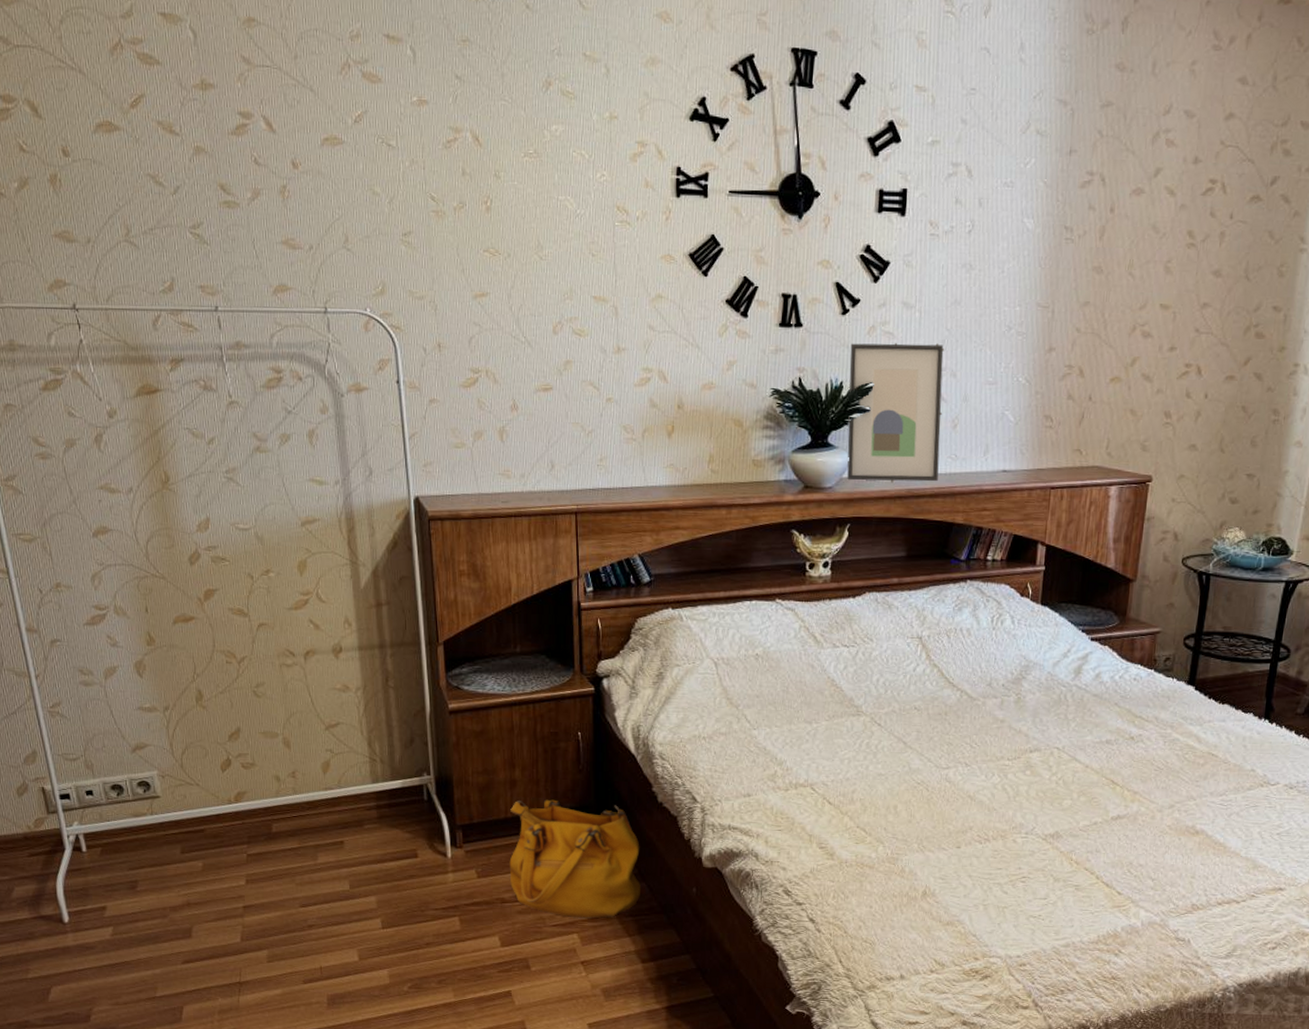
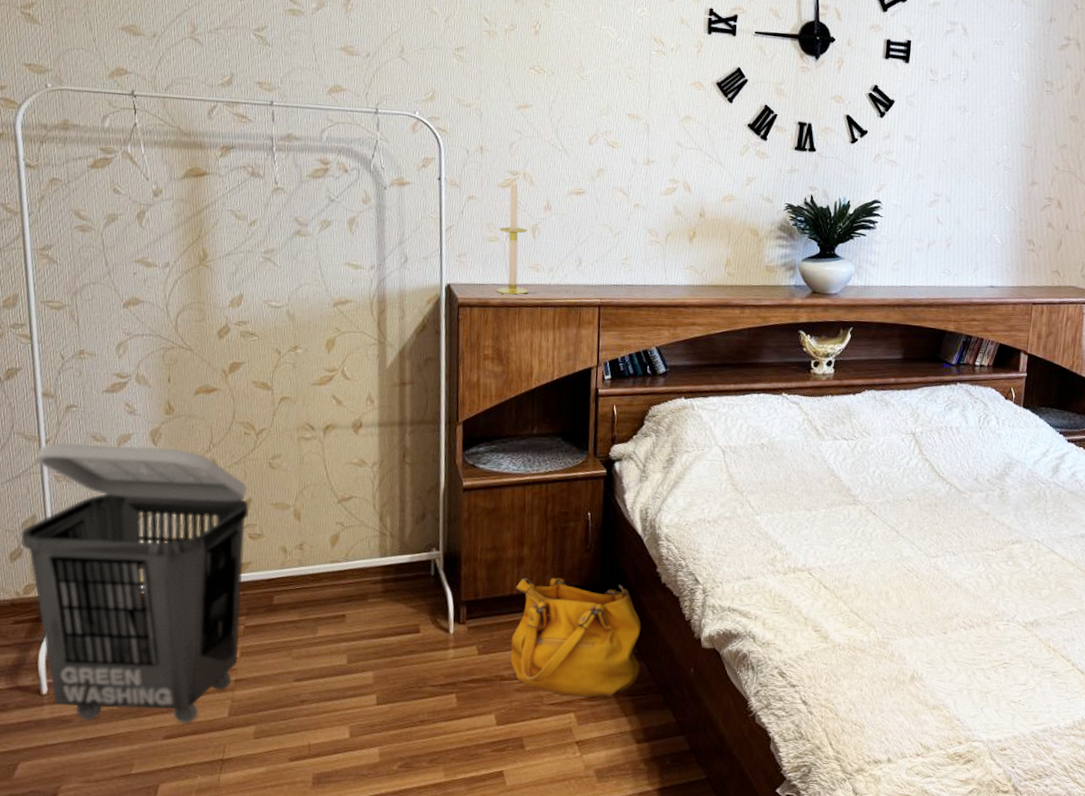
laundry basket: none [24,678,244,949] -> present [20,443,249,723]
candle: none [464,375,501,505] -> present [497,176,529,295]
picture frame: present [847,342,945,483] -> none [851,168,941,294]

